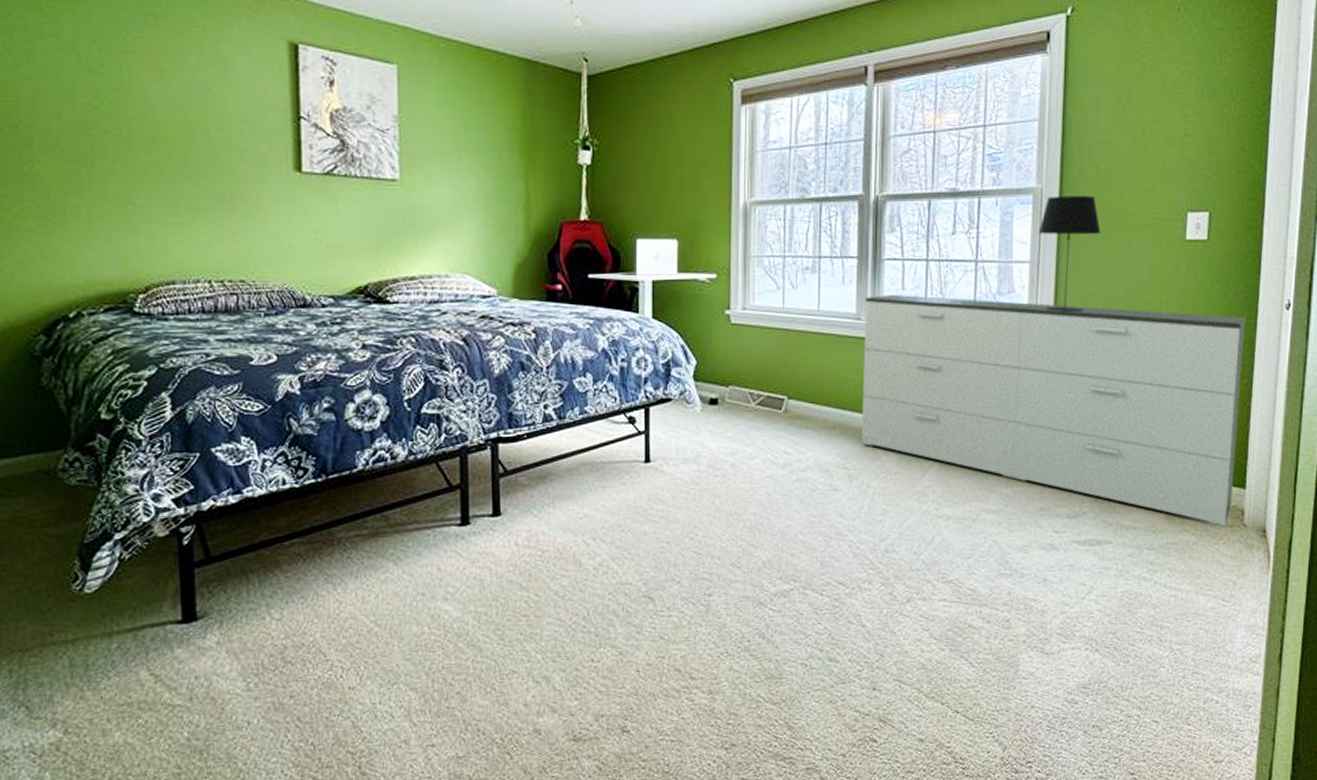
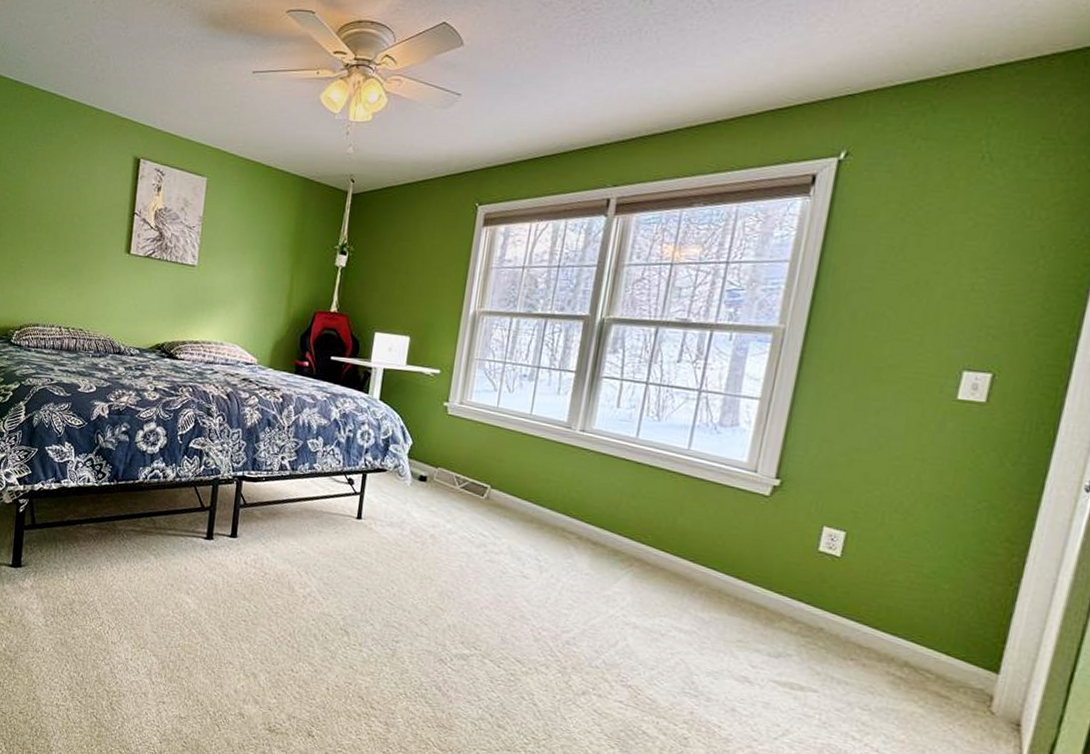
dresser: present [861,295,1246,527] -> none [556,409,1027,709]
table lamp: present [1039,196,1101,312] -> none [773,337,850,456]

